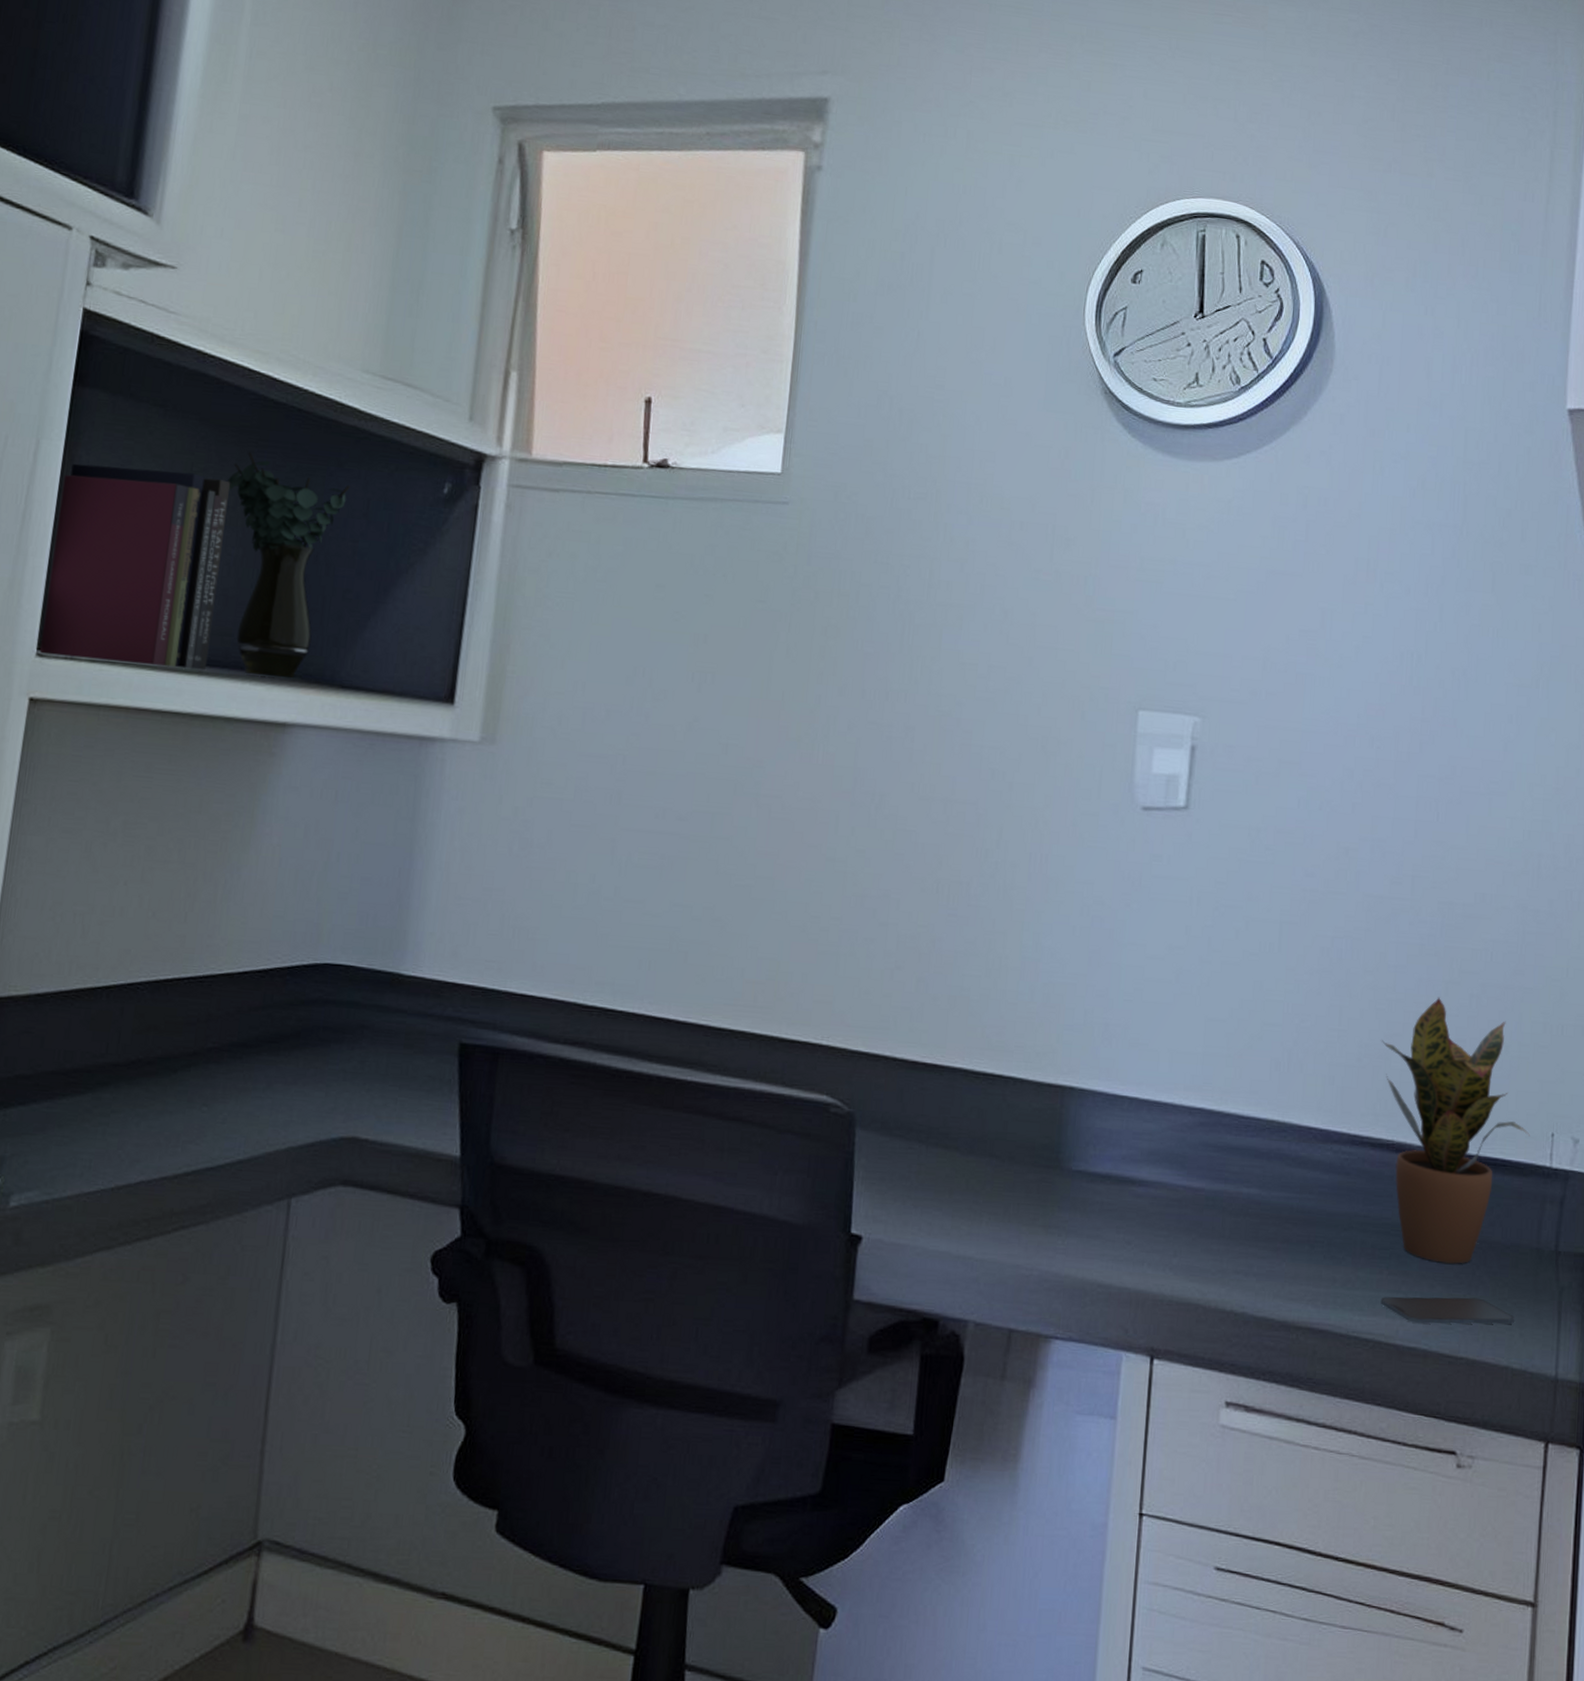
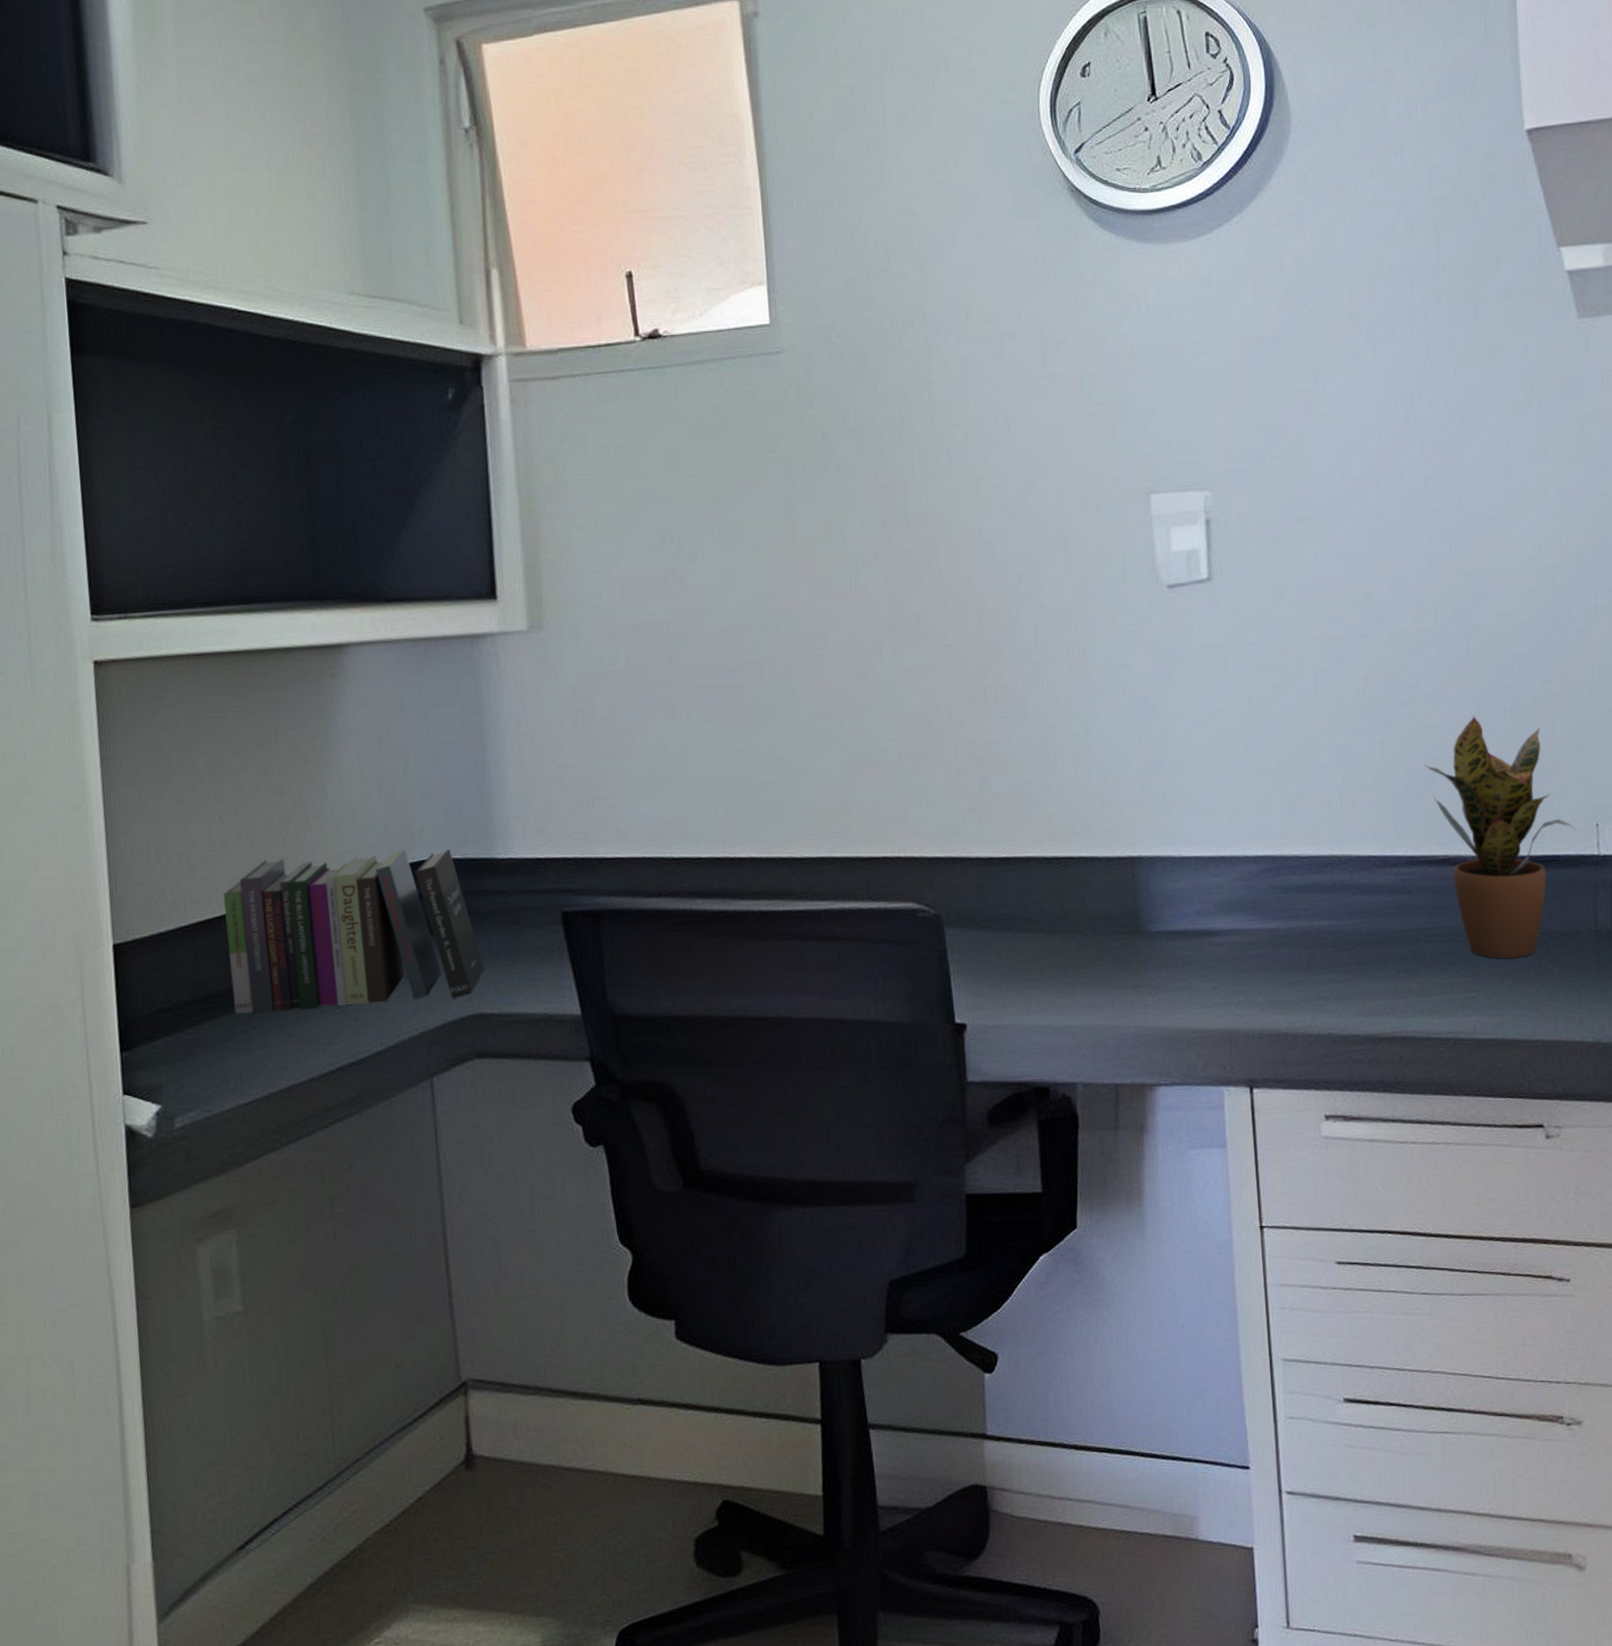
books: present [40,463,230,670] -> none [81,421,256,618]
books: none [98,935,369,1117] -> present [222,849,485,1014]
vase: present [227,452,350,678] -> none [239,391,358,603]
smartphone: present [1380,1297,1515,1325] -> none [1456,984,1583,1017]

